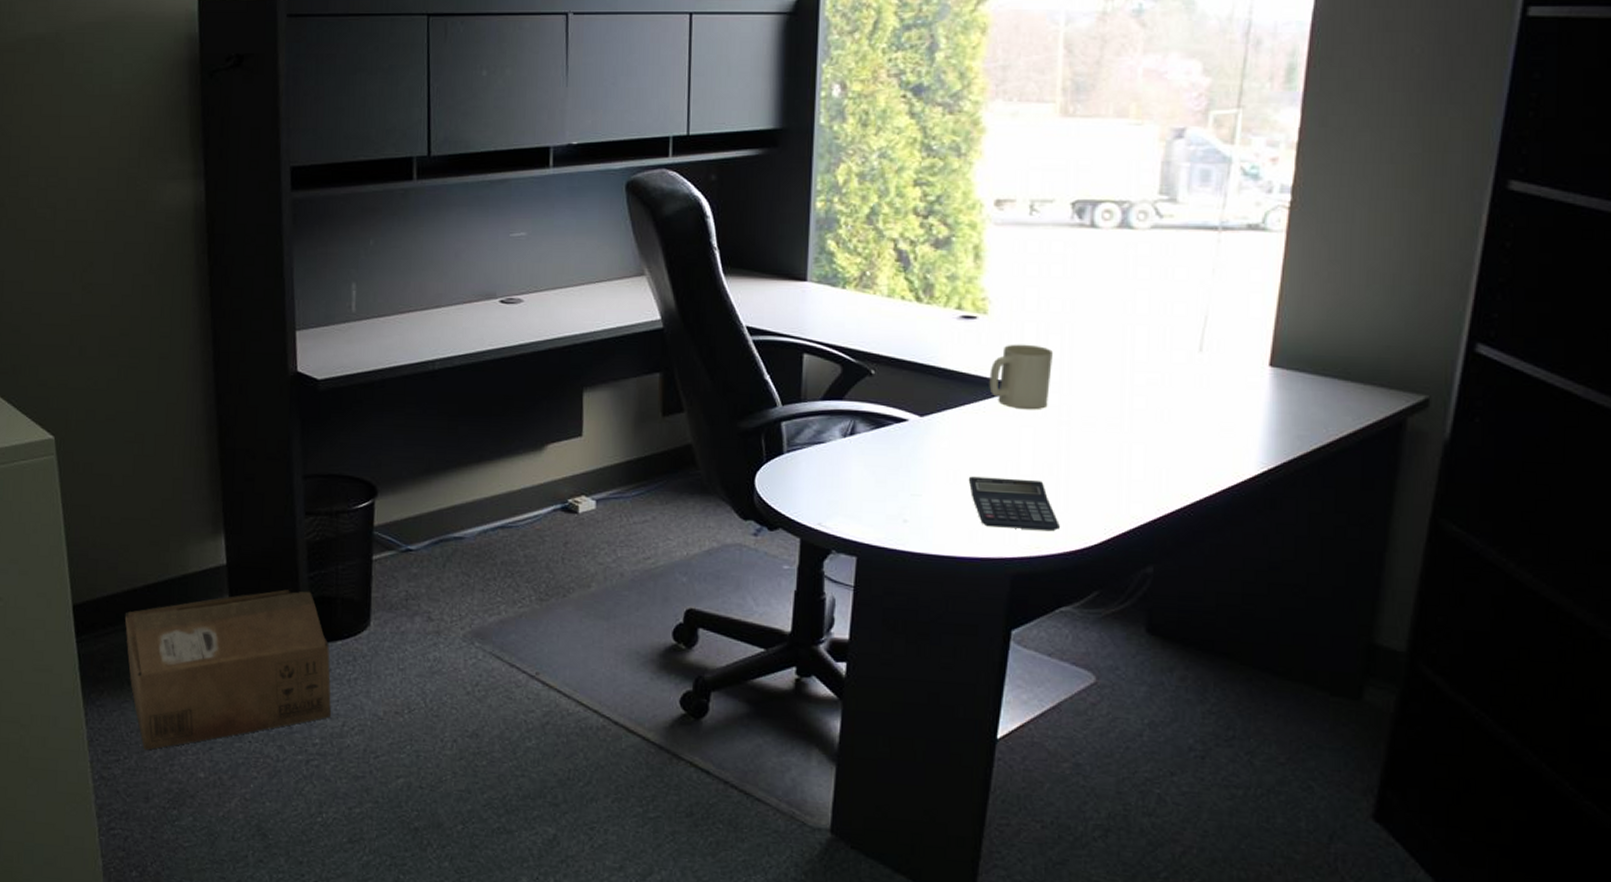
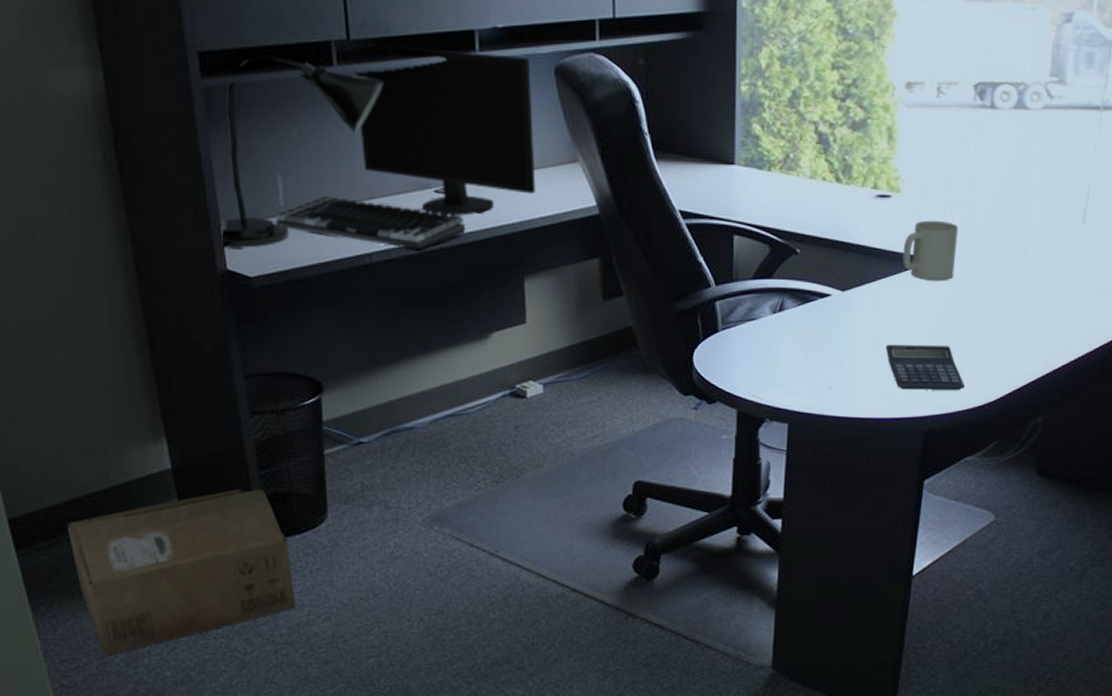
desk lamp: none [293,169,459,352] -> present [220,54,383,248]
computer keyboard: none [346,303,528,359] -> present [275,195,465,251]
monitor: none [432,160,602,326] -> present [354,44,536,216]

